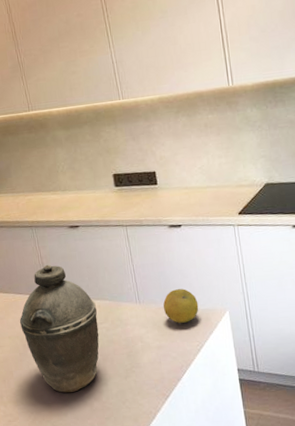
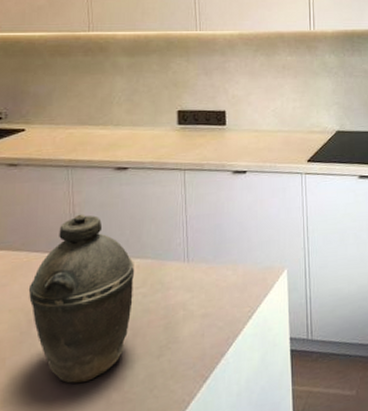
fruit: present [163,289,199,323] -> none [214,244,255,285]

